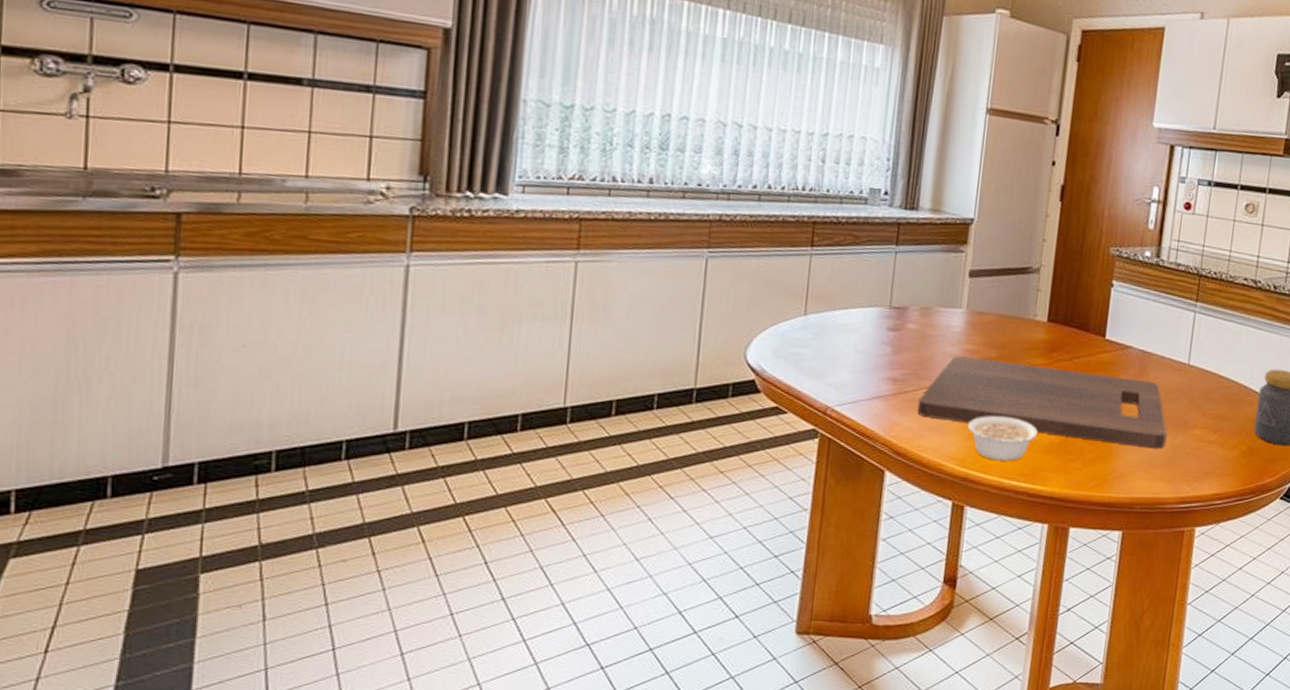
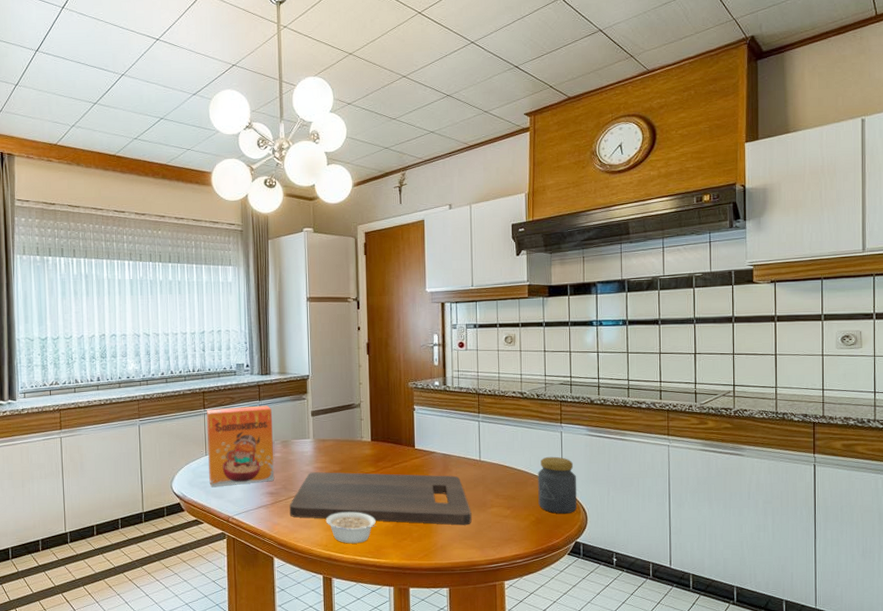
cereal box: none [804,248,913,363] -> present [206,405,274,488]

